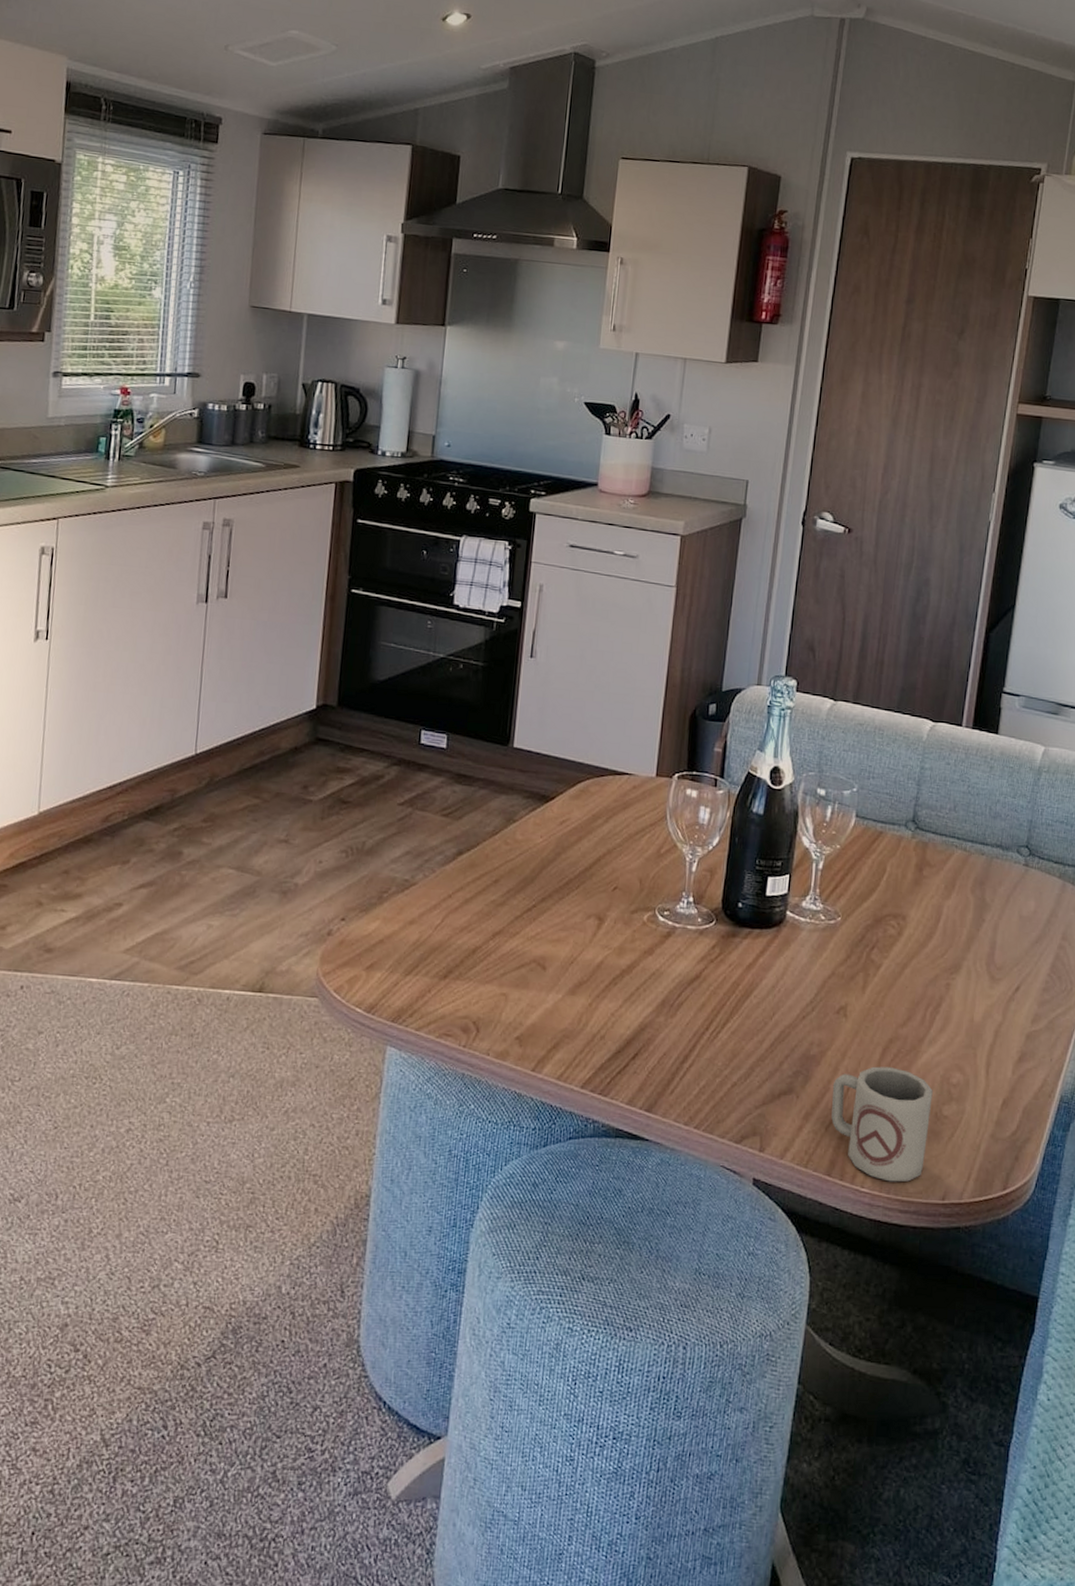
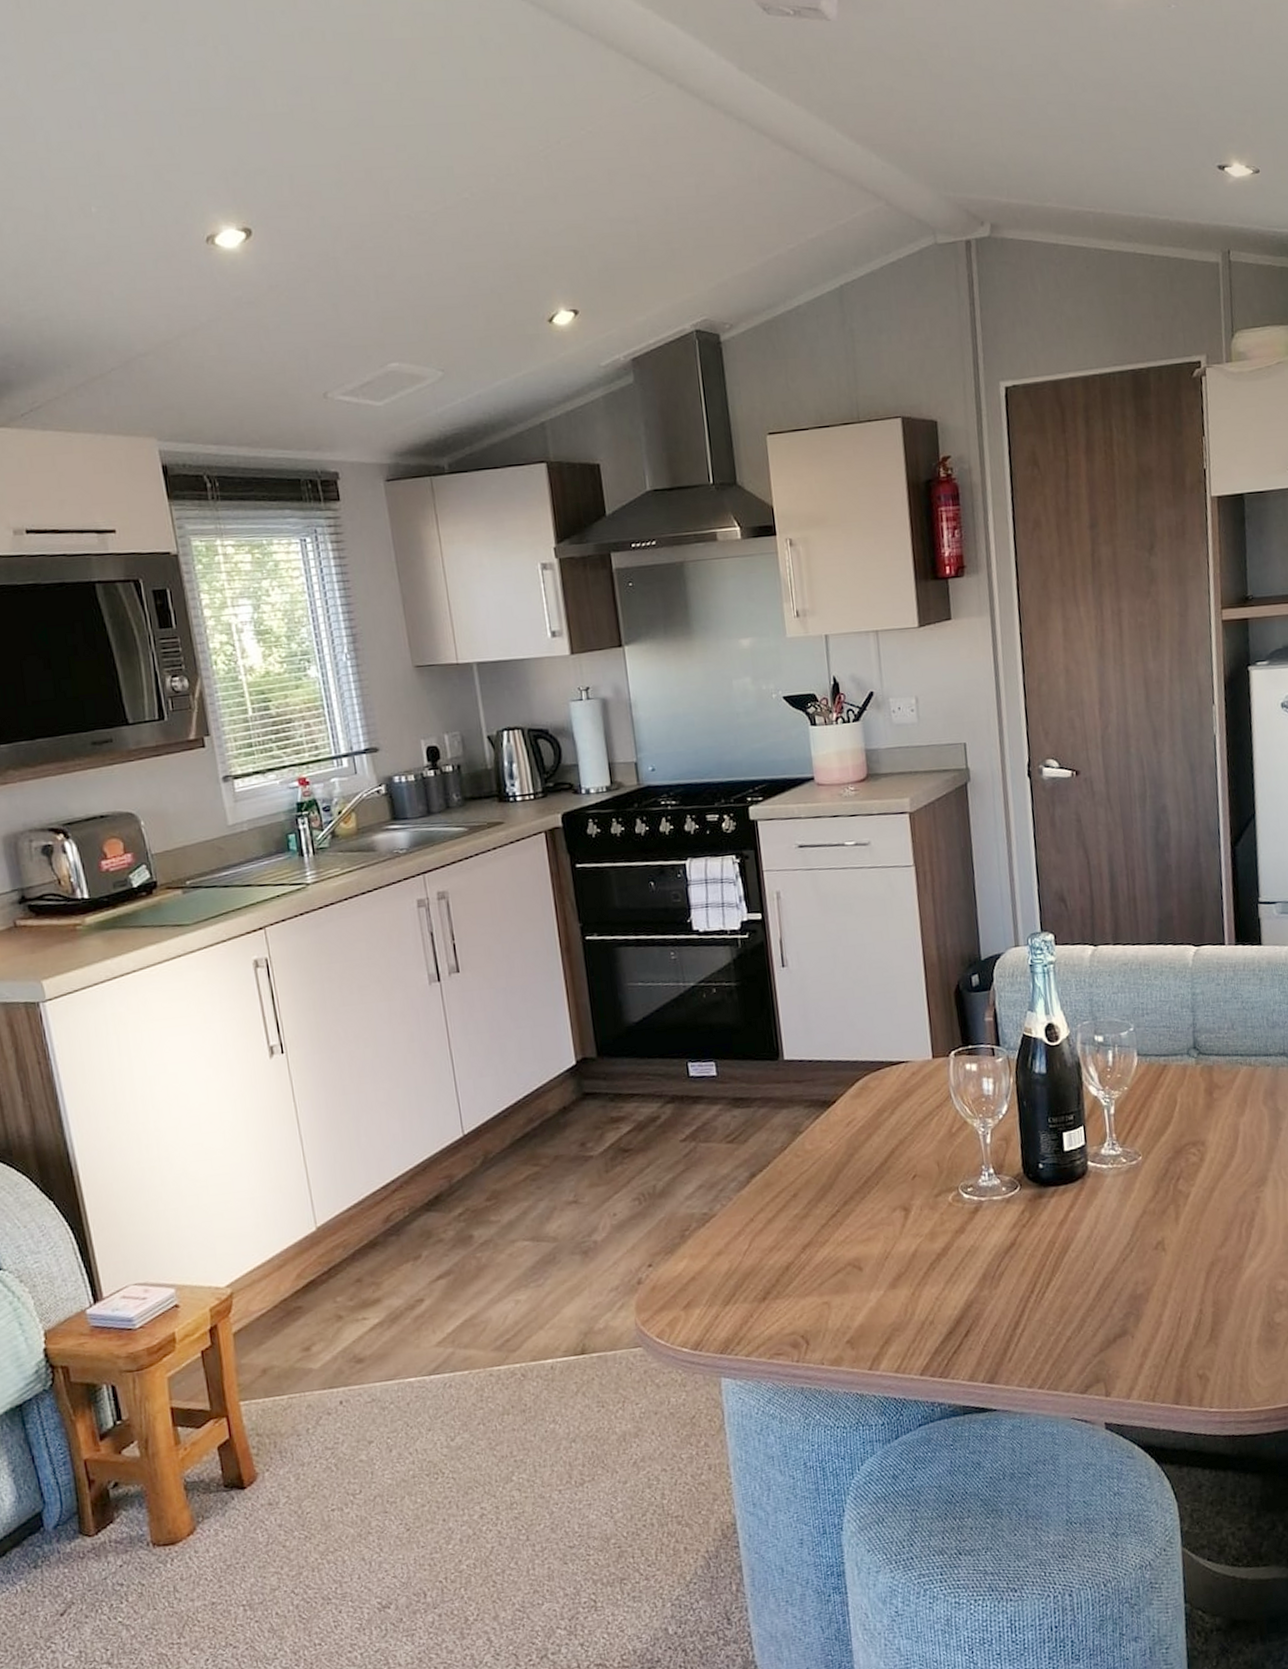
cup: present [831,1066,933,1182] -> none [1164,1288,1266,1397]

